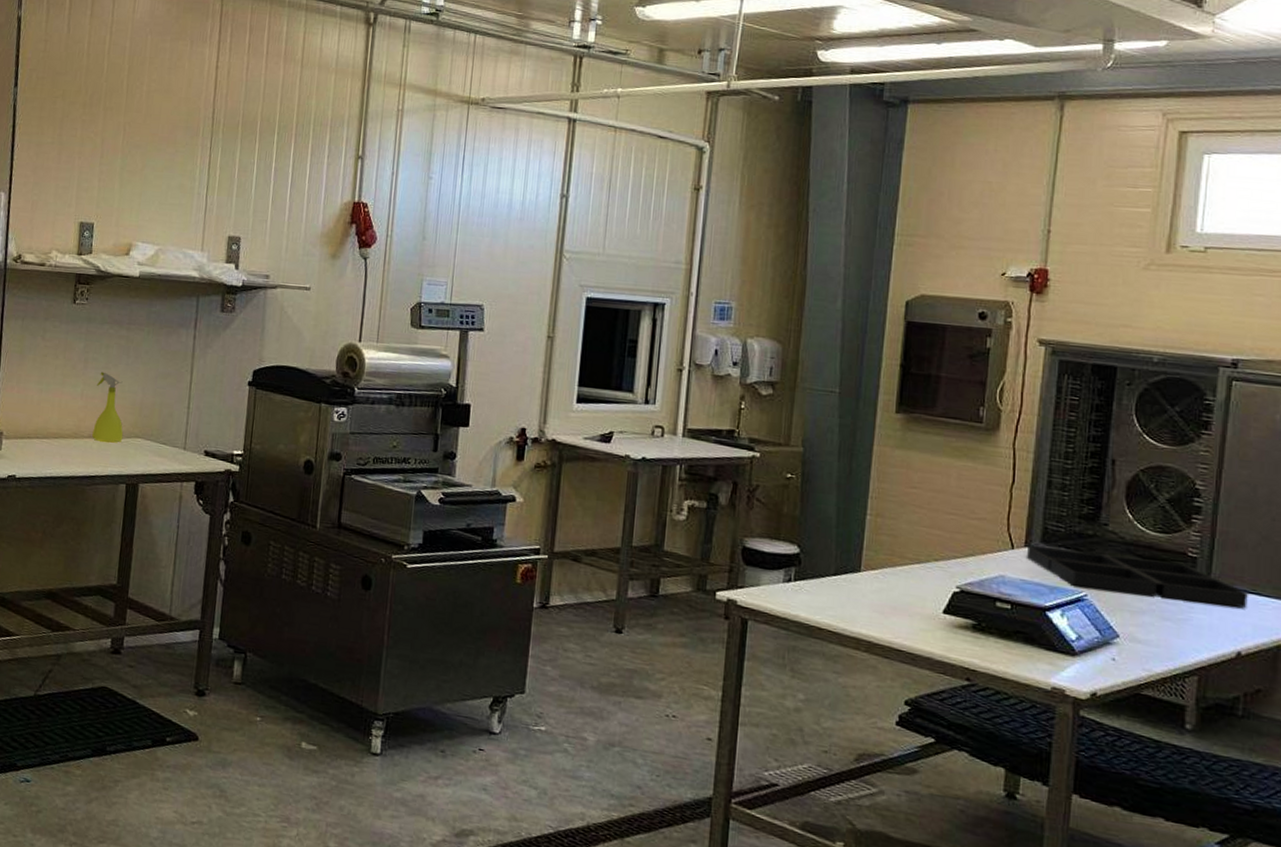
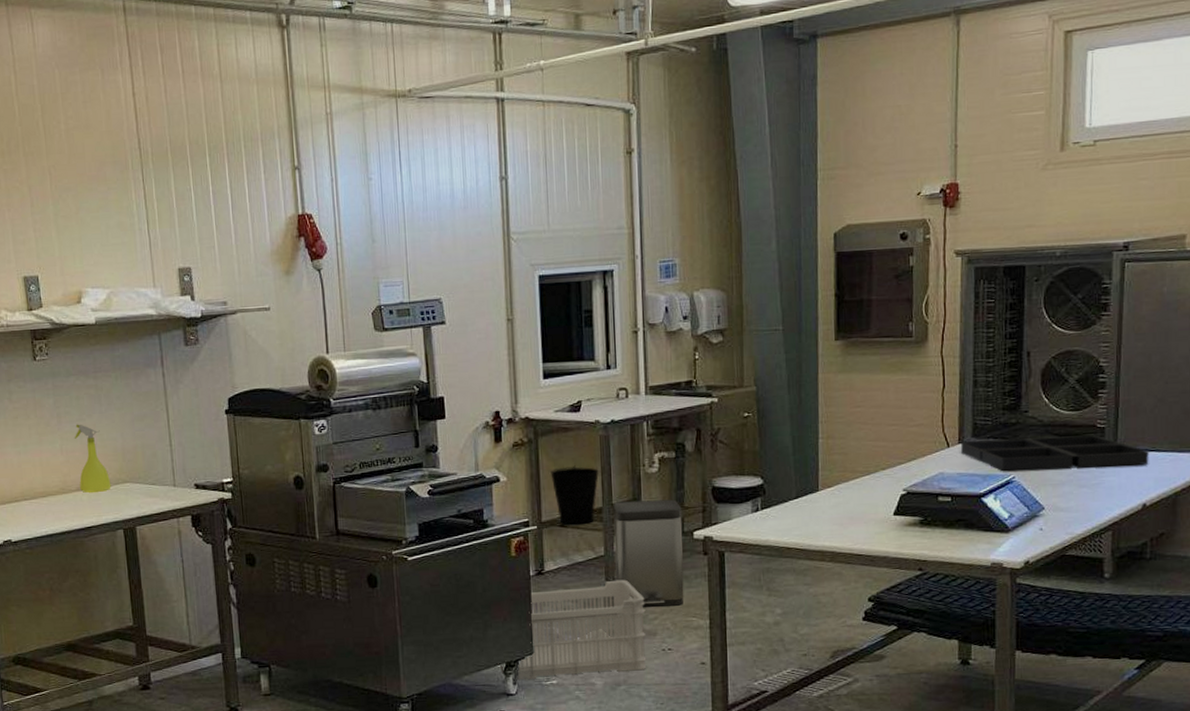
plastic crate: none [484,626,654,734] -> present [498,579,647,681]
bucket: none [570,498,622,563] -> present [550,465,599,526]
pedal bin: none [625,545,707,670] -> present [613,499,684,607]

